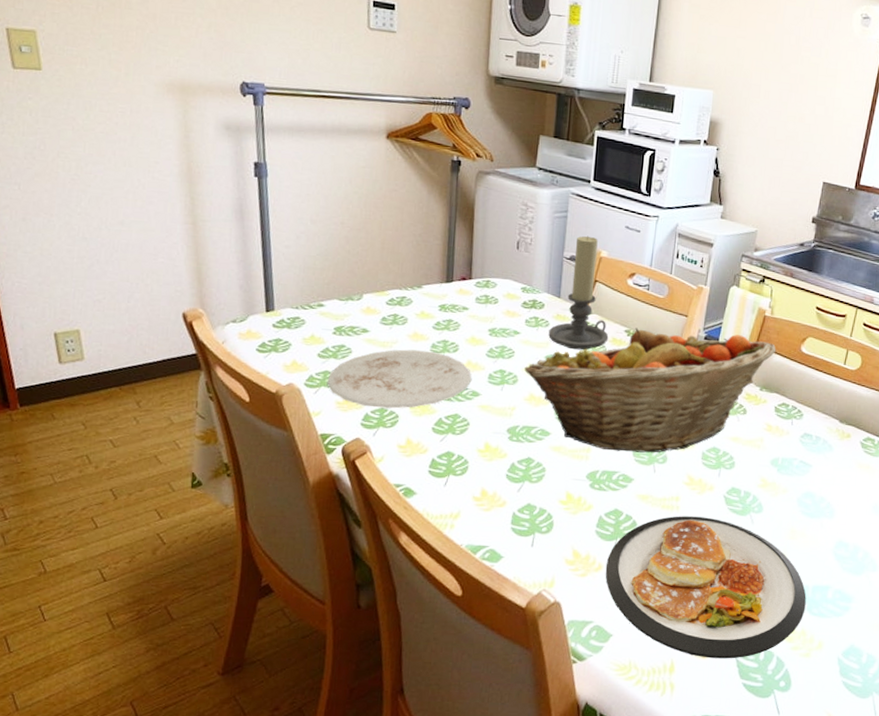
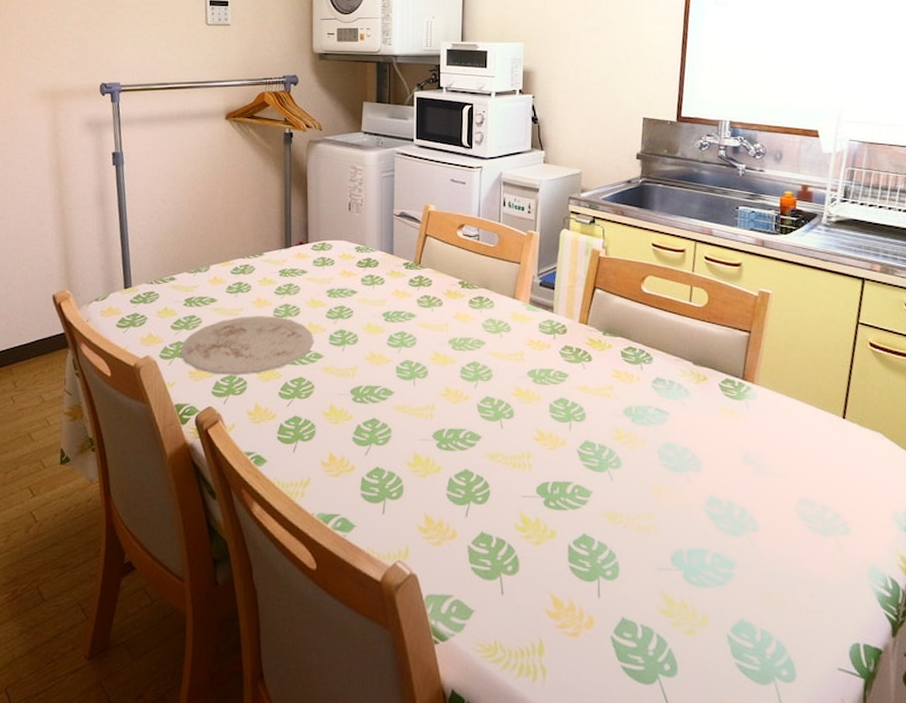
fruit basket: present [524,327,776,453] -> none [364,278,616,408]
candle holder: present [548,236,609,350] -> none [384,192,444,305]
dish: present [605,516,806,659] -> none [460,475,682,638]

